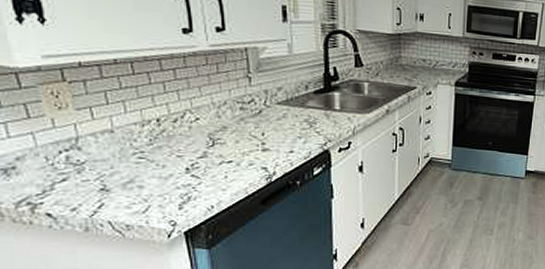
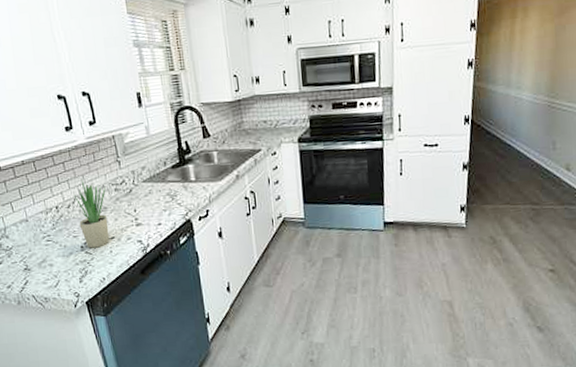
potted plant: none [183,91,228,171] -> present [73,179,110,248]

